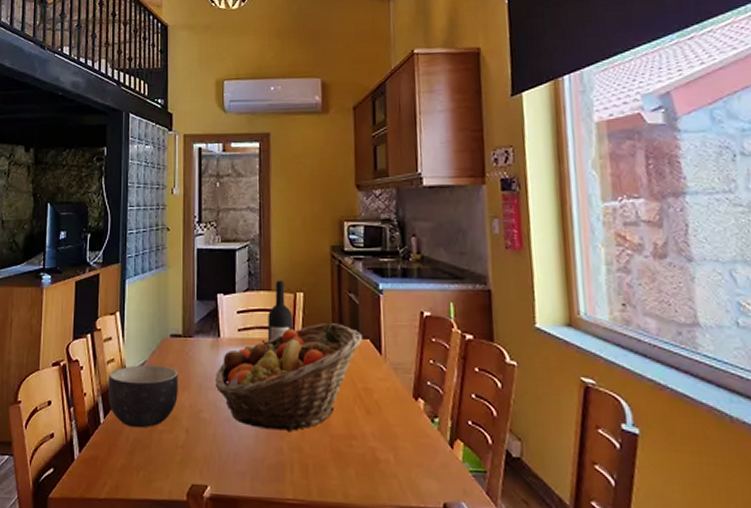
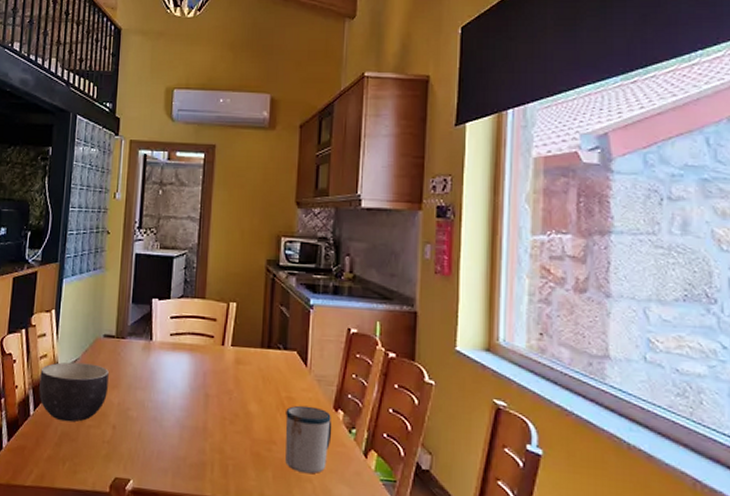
fruit basket: present [215,322,362,432] -> none [144,332,290,434]
wine bottle: present [267,280,293,341] -> none [198,289,225,347]
mug: none [363,396,414,469] -> present [285,405,332,474]

